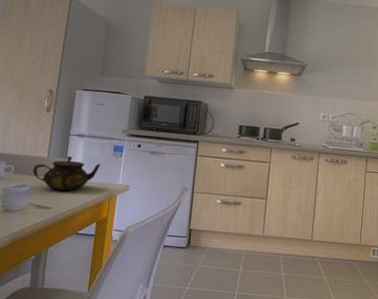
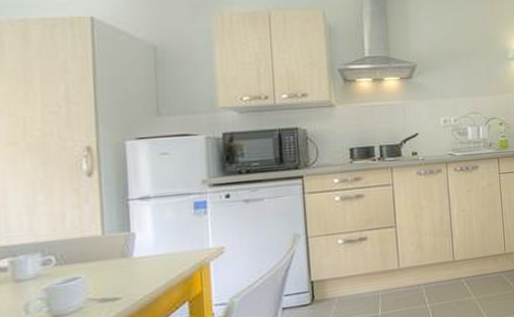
teapot: present [32,156,102,191] -> none [84,227,182,275]

